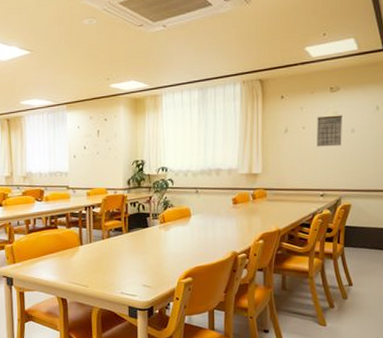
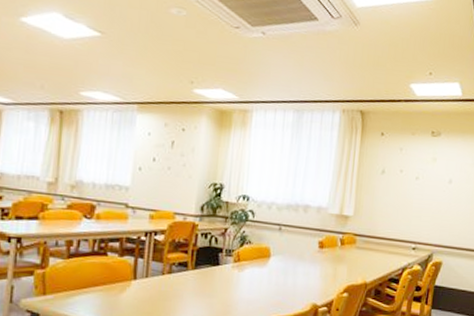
calendar: present [317,115,342,147] -> none [413,161,441,197]

